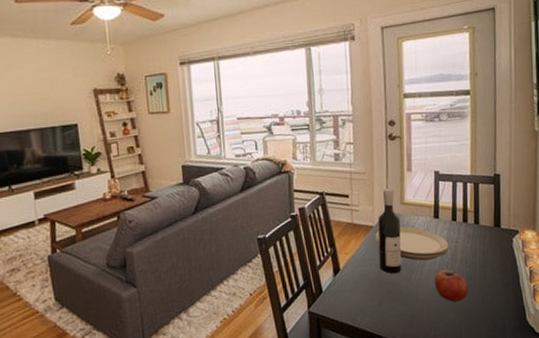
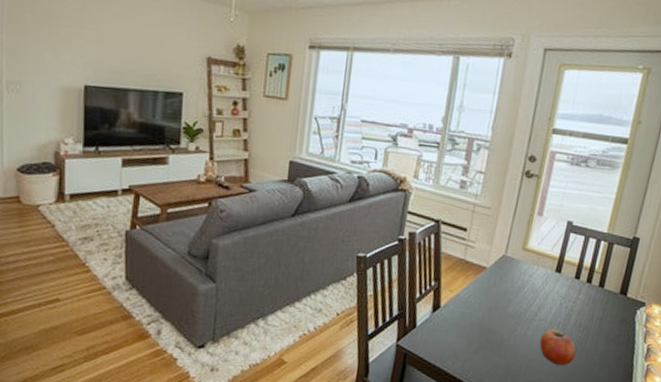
plate: present [375,226,449,261] -> none [486,274,565,316]
bottle: present [378,188,402,274] -> none [484,229,518,323]

